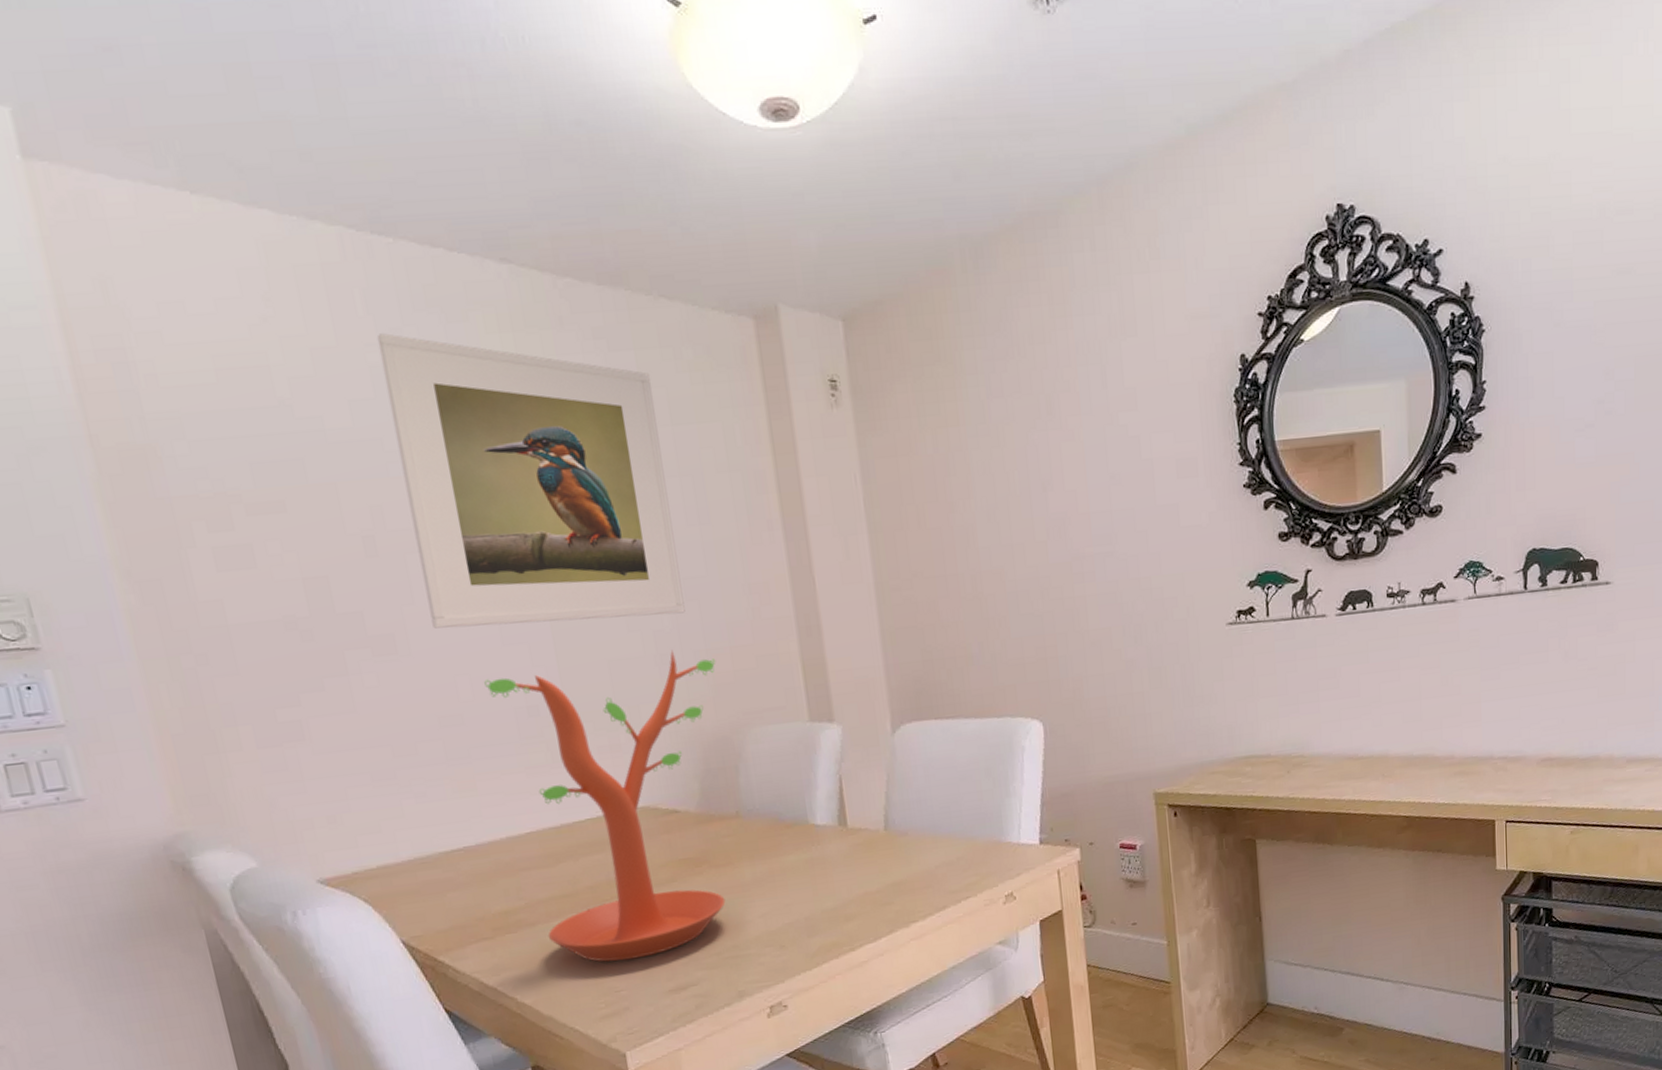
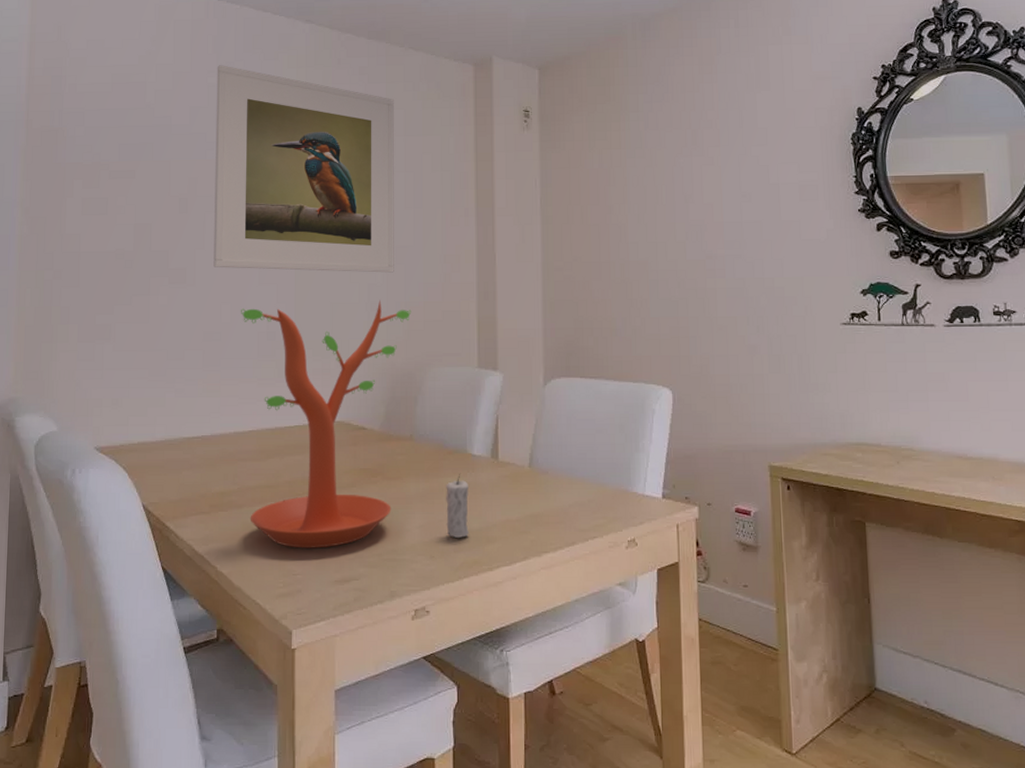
candle: none [788,848,823,922] -> present [446,473,469,538]

